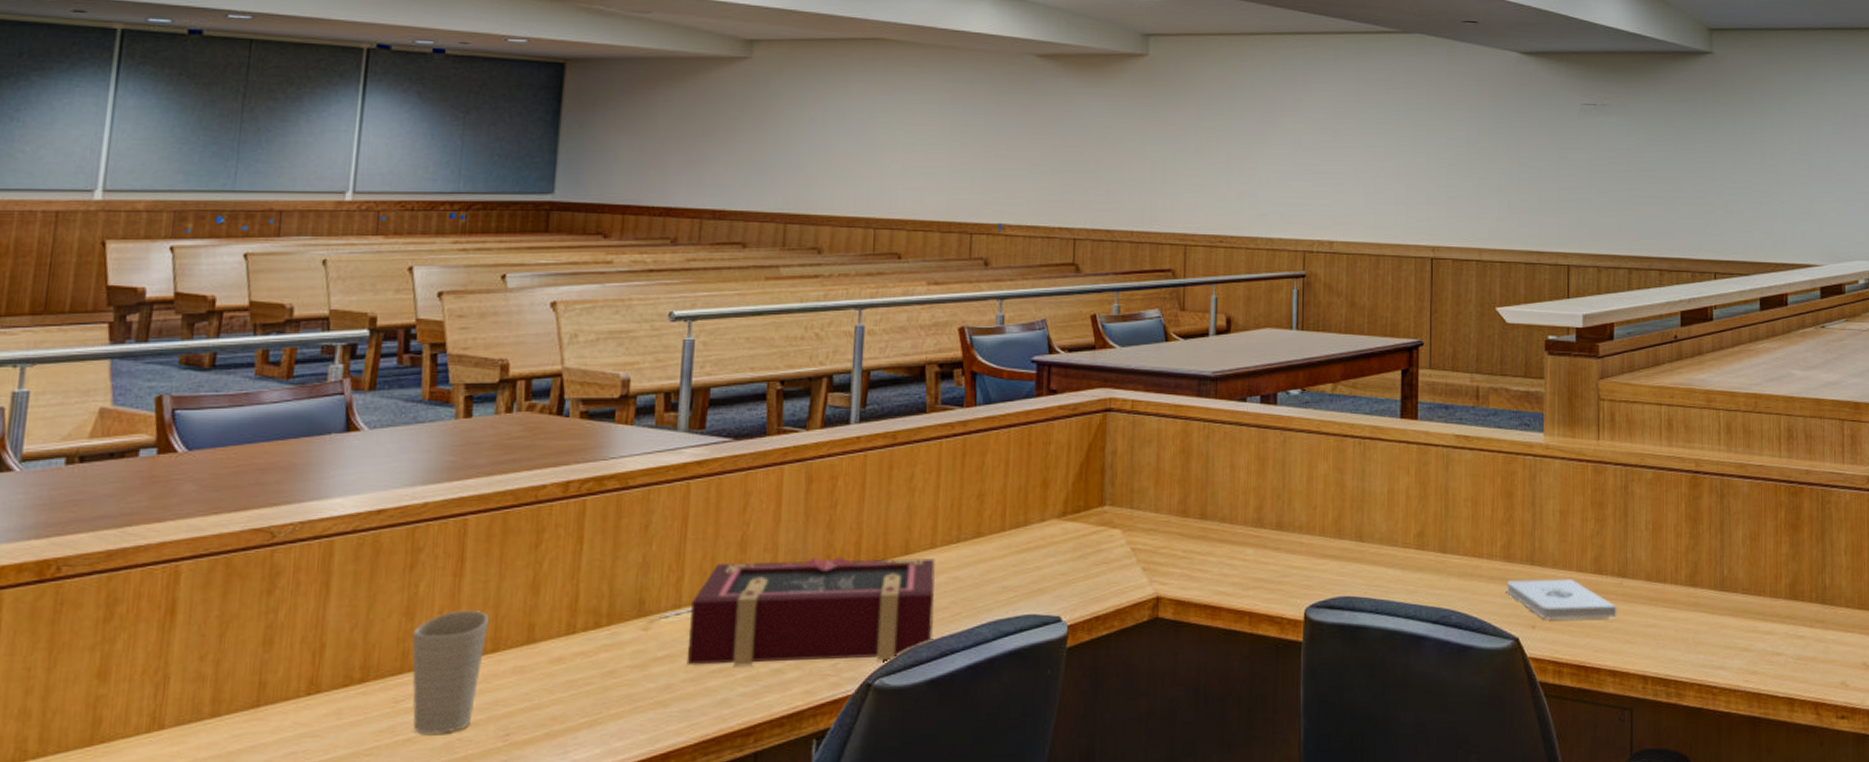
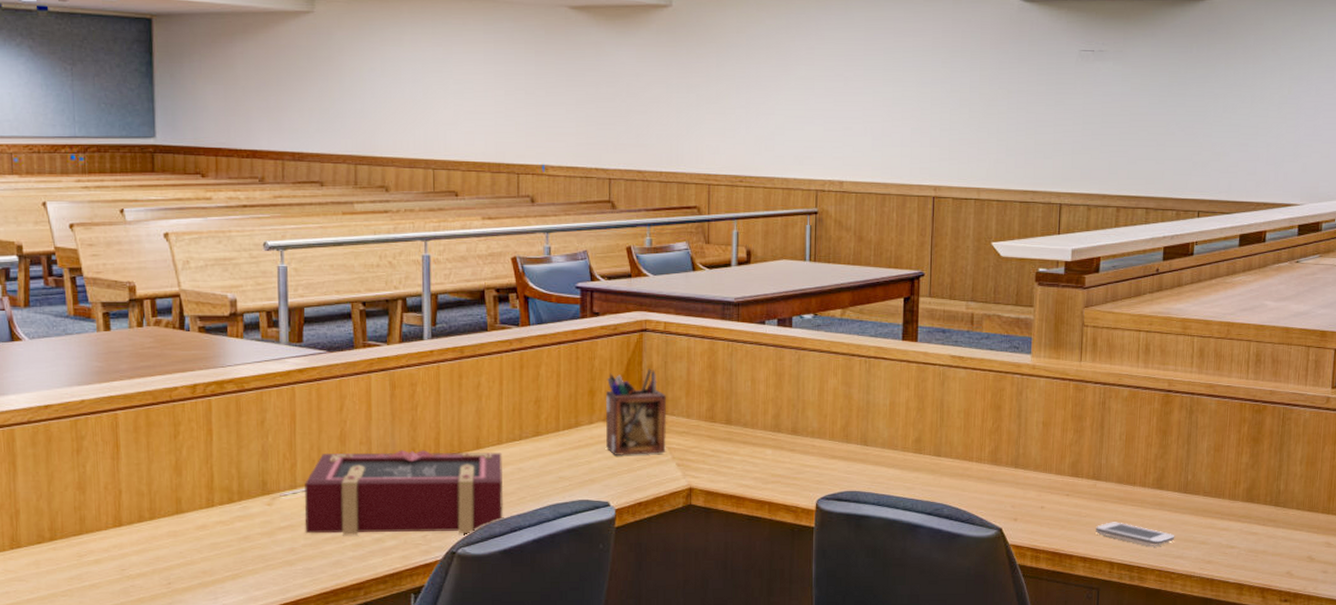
cup: present [412,611,490,735] -> none [85,487,145,581]
desk organizer: none [1060,455,1132,559] -> present [606,368,667,455]
notepad: present [1506,578,1617,620] -> none [992,480,1090,515]
smartphone: none [1625,627,1714,655] -> present [1096,522,1175,546]

